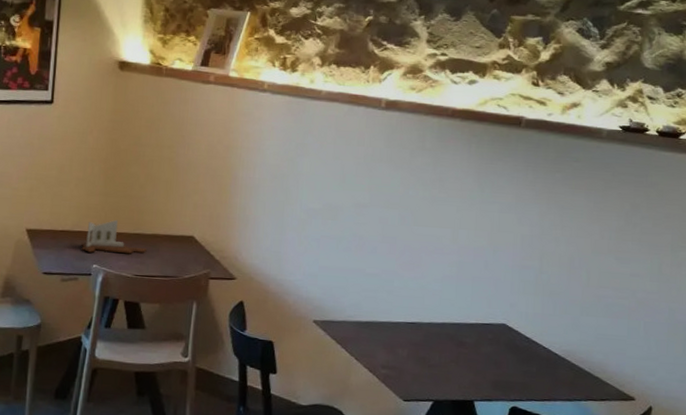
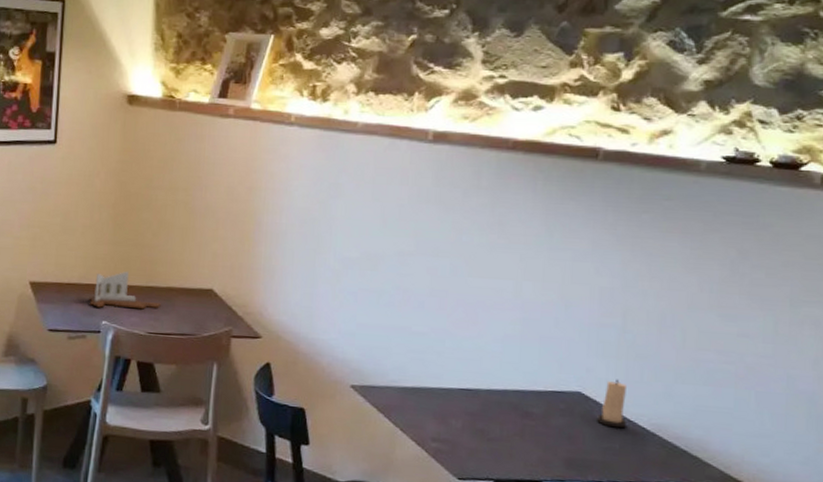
candle: none [518,312,542,354] -> present [597,379,626,428]

